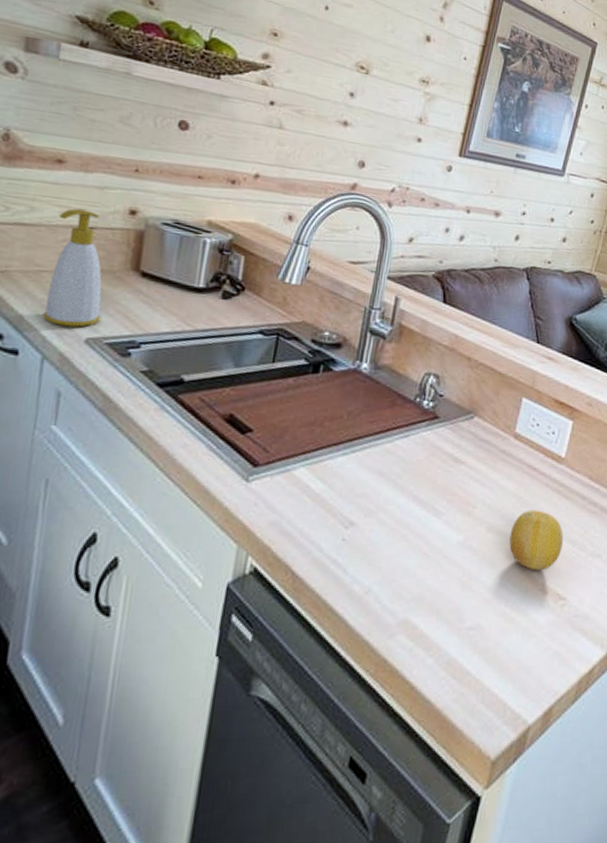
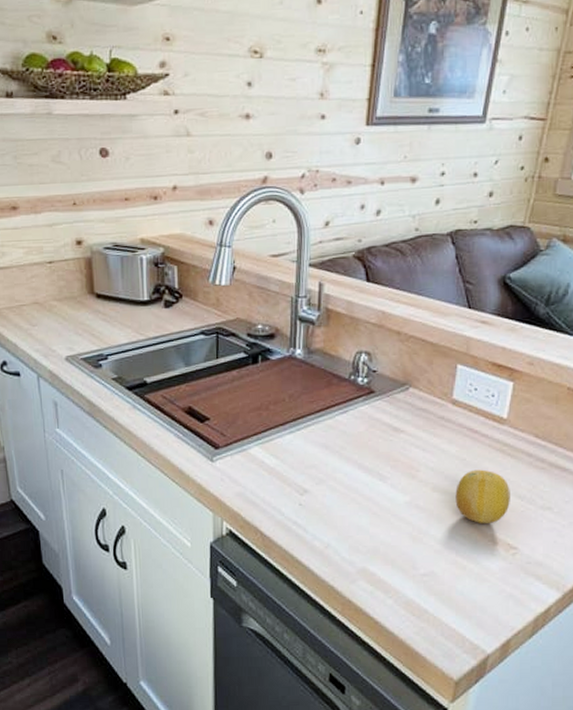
soap bottle: present [43,208,102,328] -> none [24,247,73,349]

